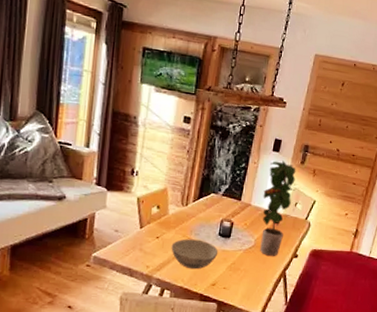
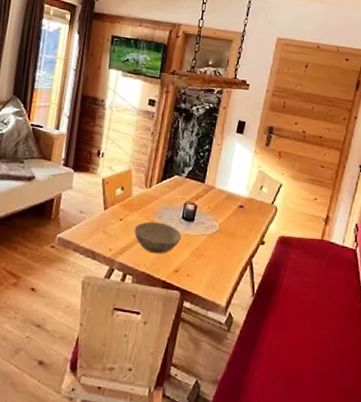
potted plant: present [260,160,296,257] -> none [225,142,261,243]

